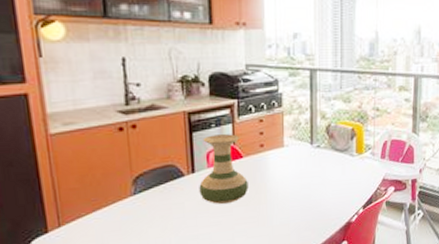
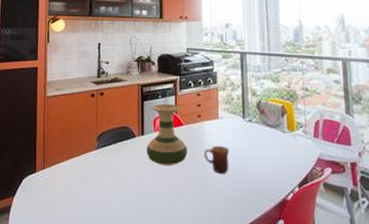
mug: none [267,175,296,205] -> present [203,145,230,174]

